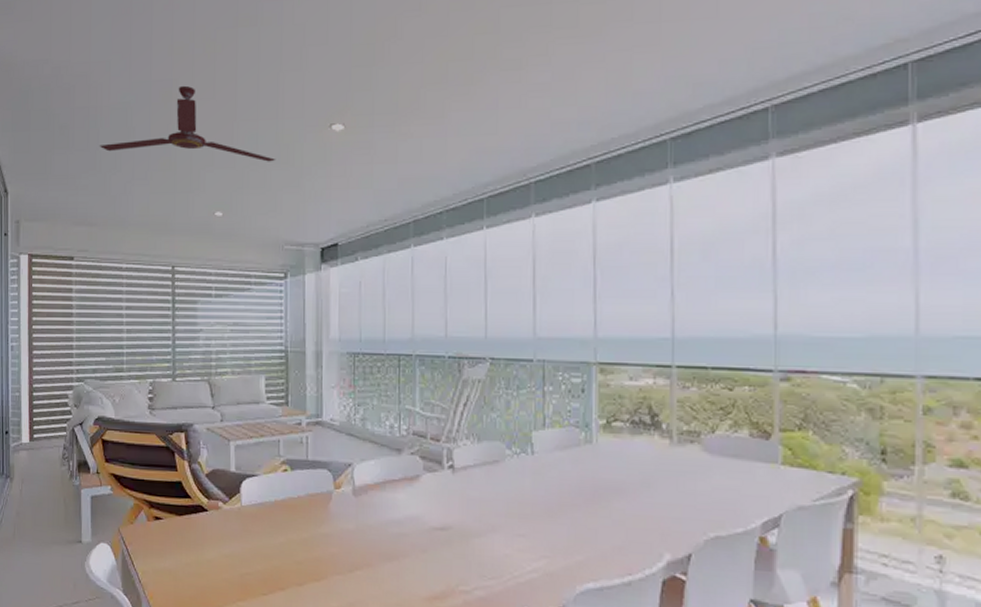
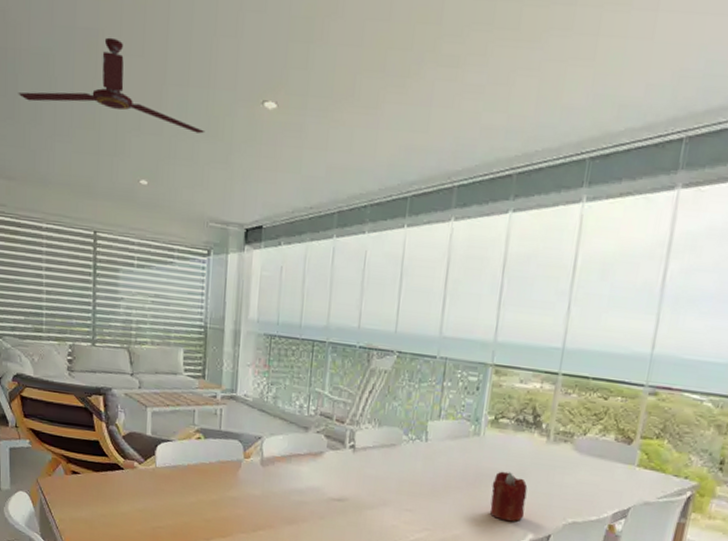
candle: none [614,482,657,541] -> present [490,471,528,522]

